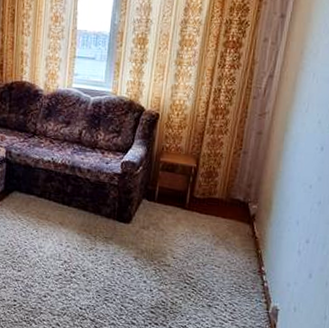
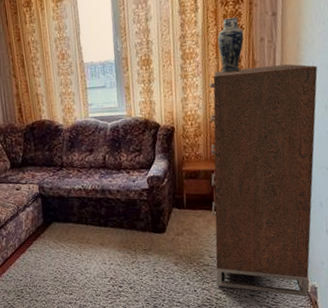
dresser: none [175,64,318,317] -> present [210,64,318,297]
vase: none [218,11,248,68] -> present [217,17,244,73]

